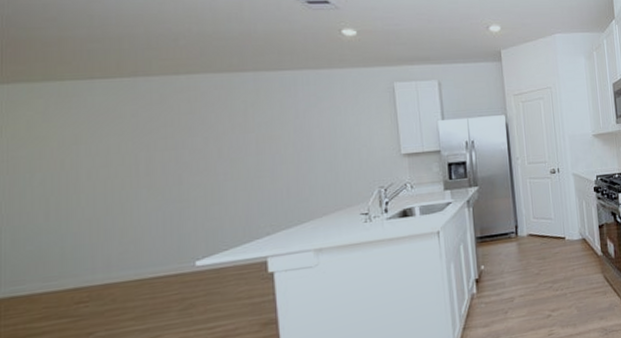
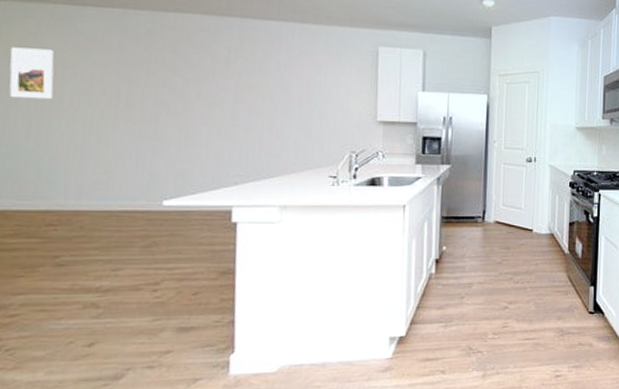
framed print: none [18,126,69,180] -> present [9,47,54,100]

